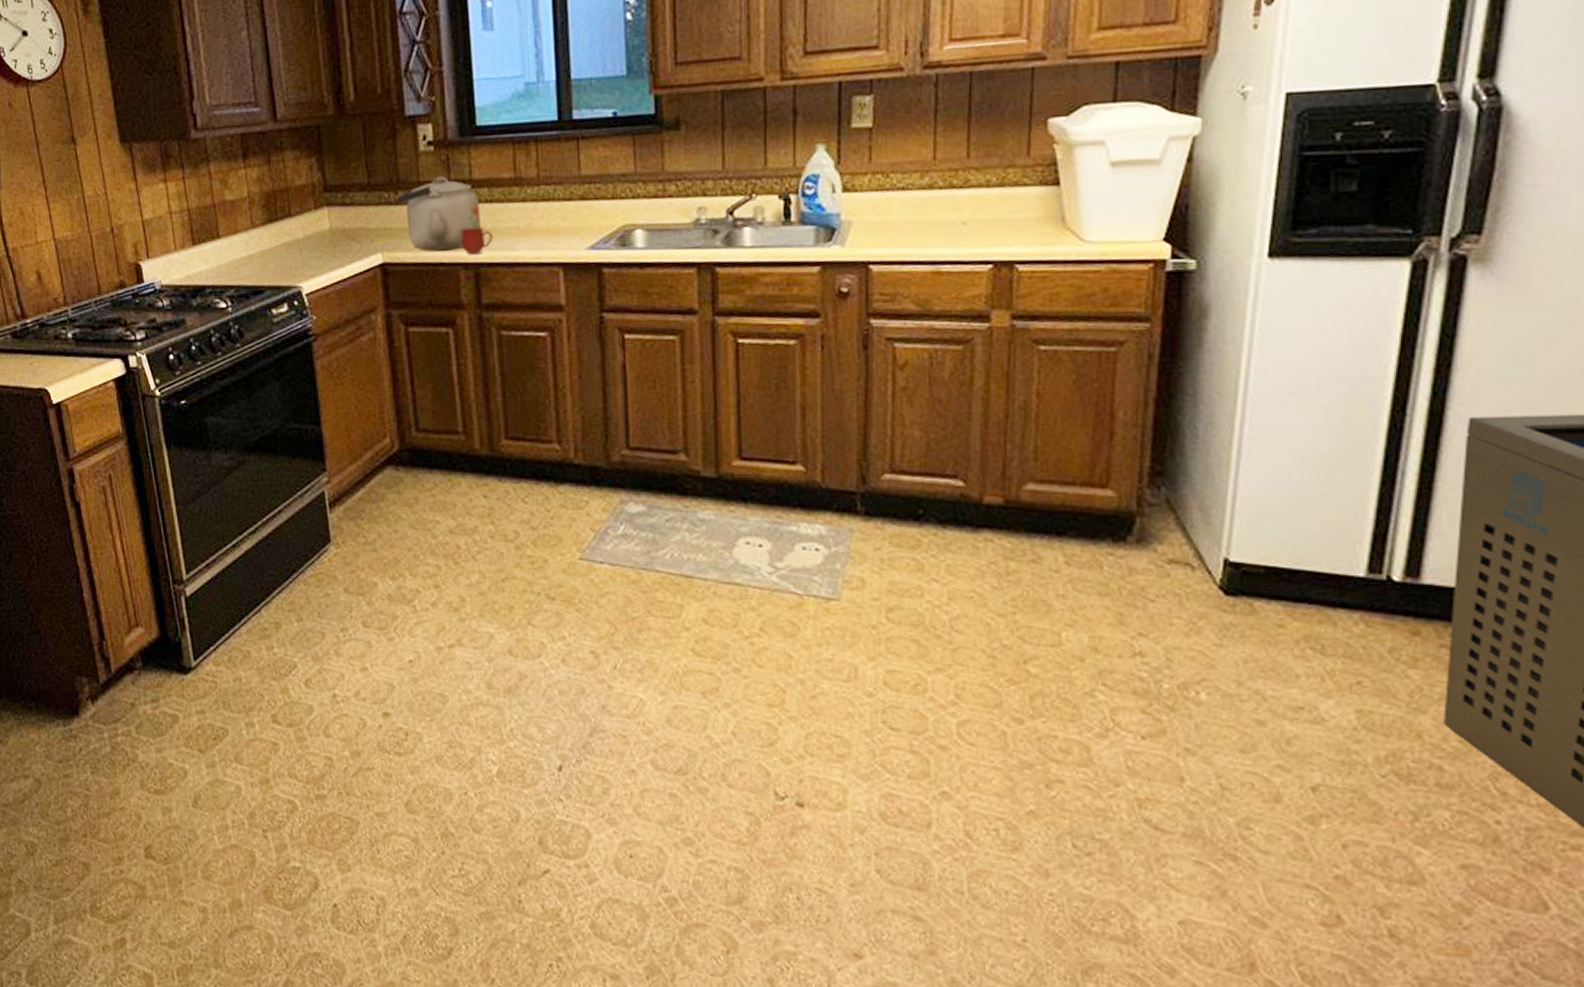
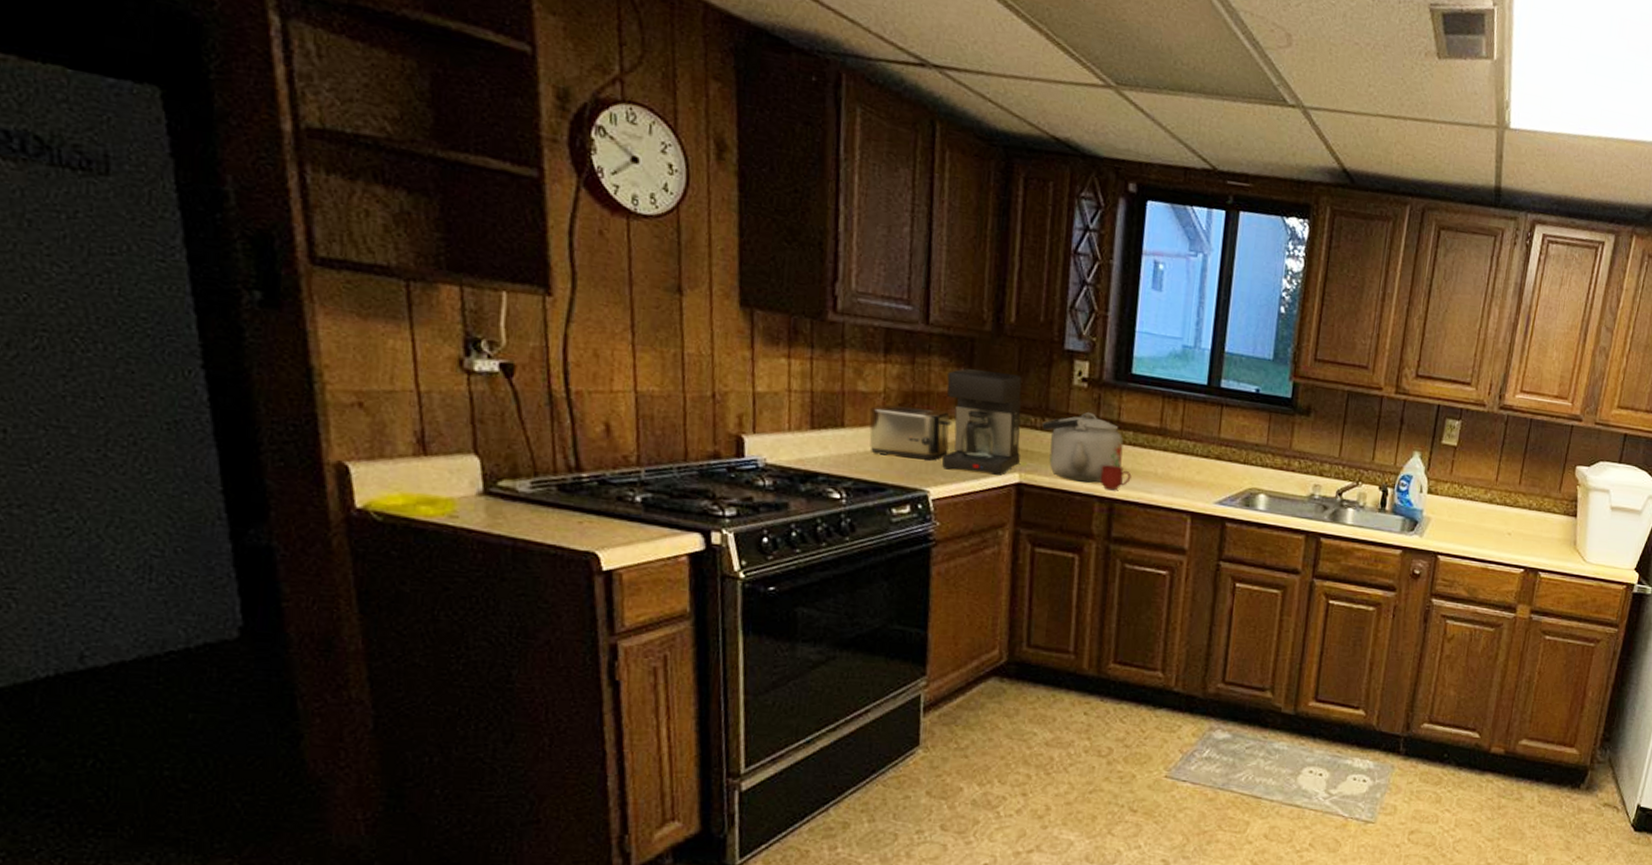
toaster: none [239,203,313,259] -> present [869,404,952,461]
coffee maker: none [301,152,380,261] -> present [941,368,1022,474]

